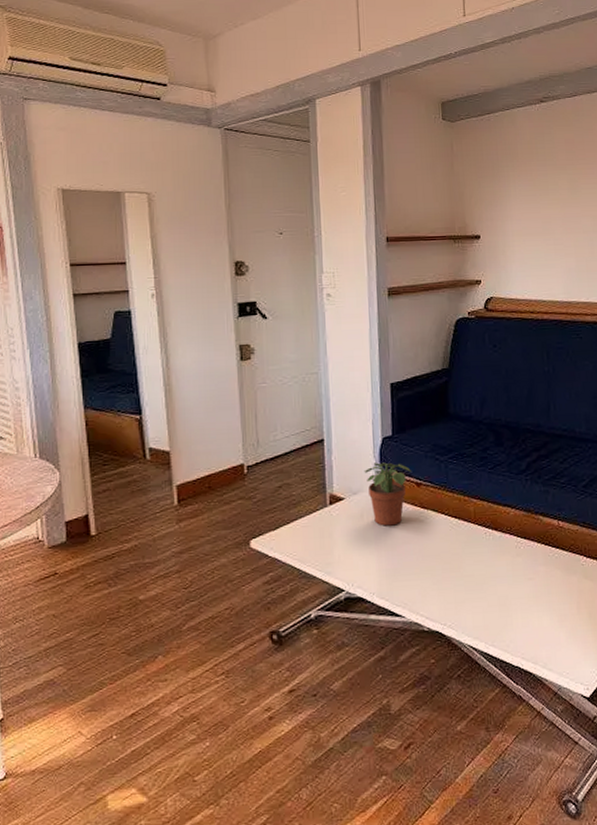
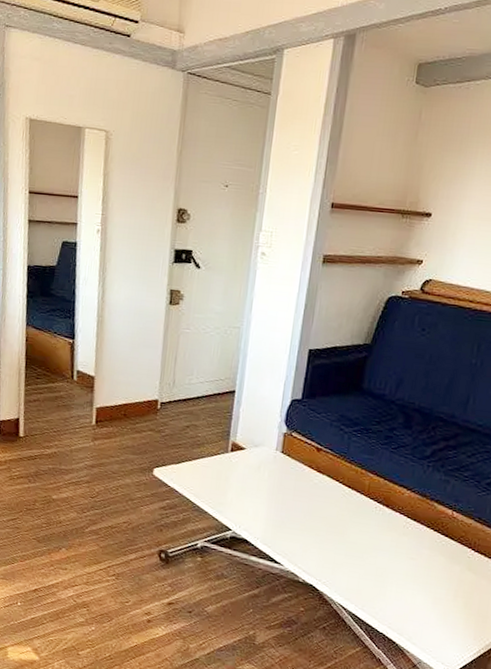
potted plant: present [364,462,411,526] -> none [268,421,314,483]

